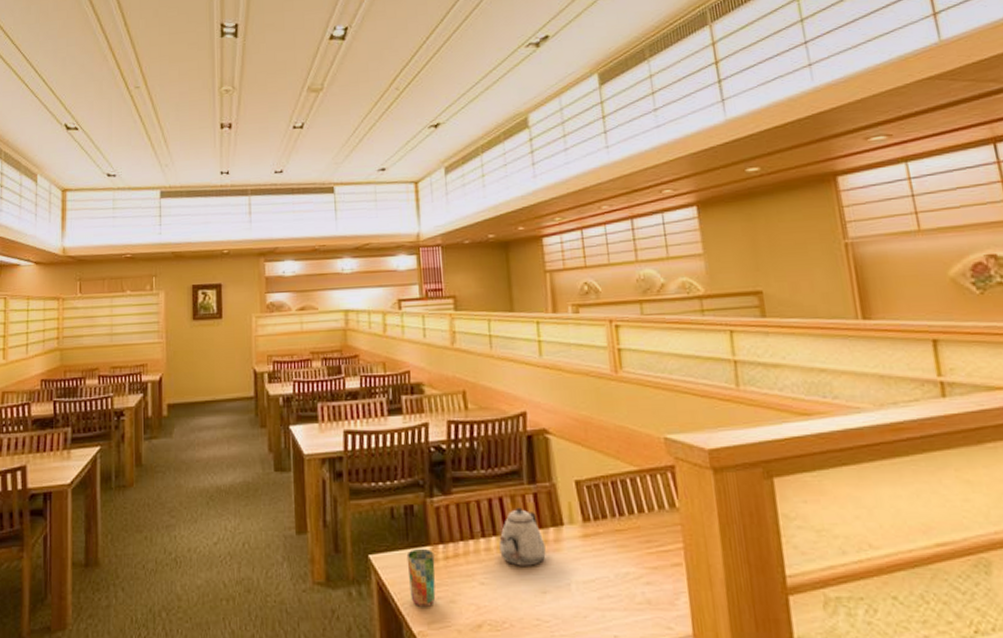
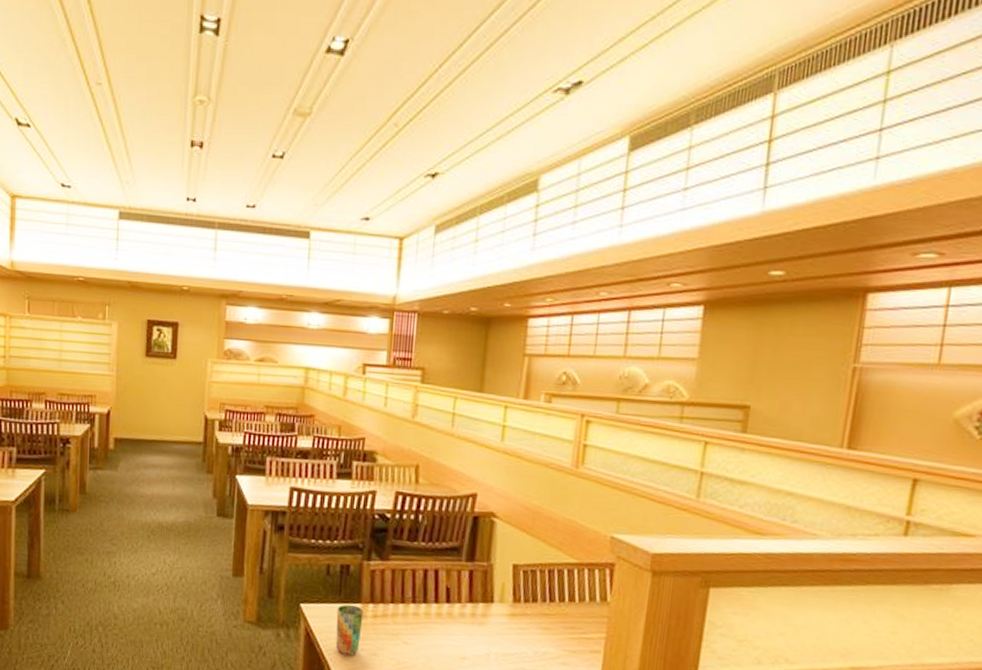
teapot: present [499,507,546,566] -> none [427,581,472,634]

